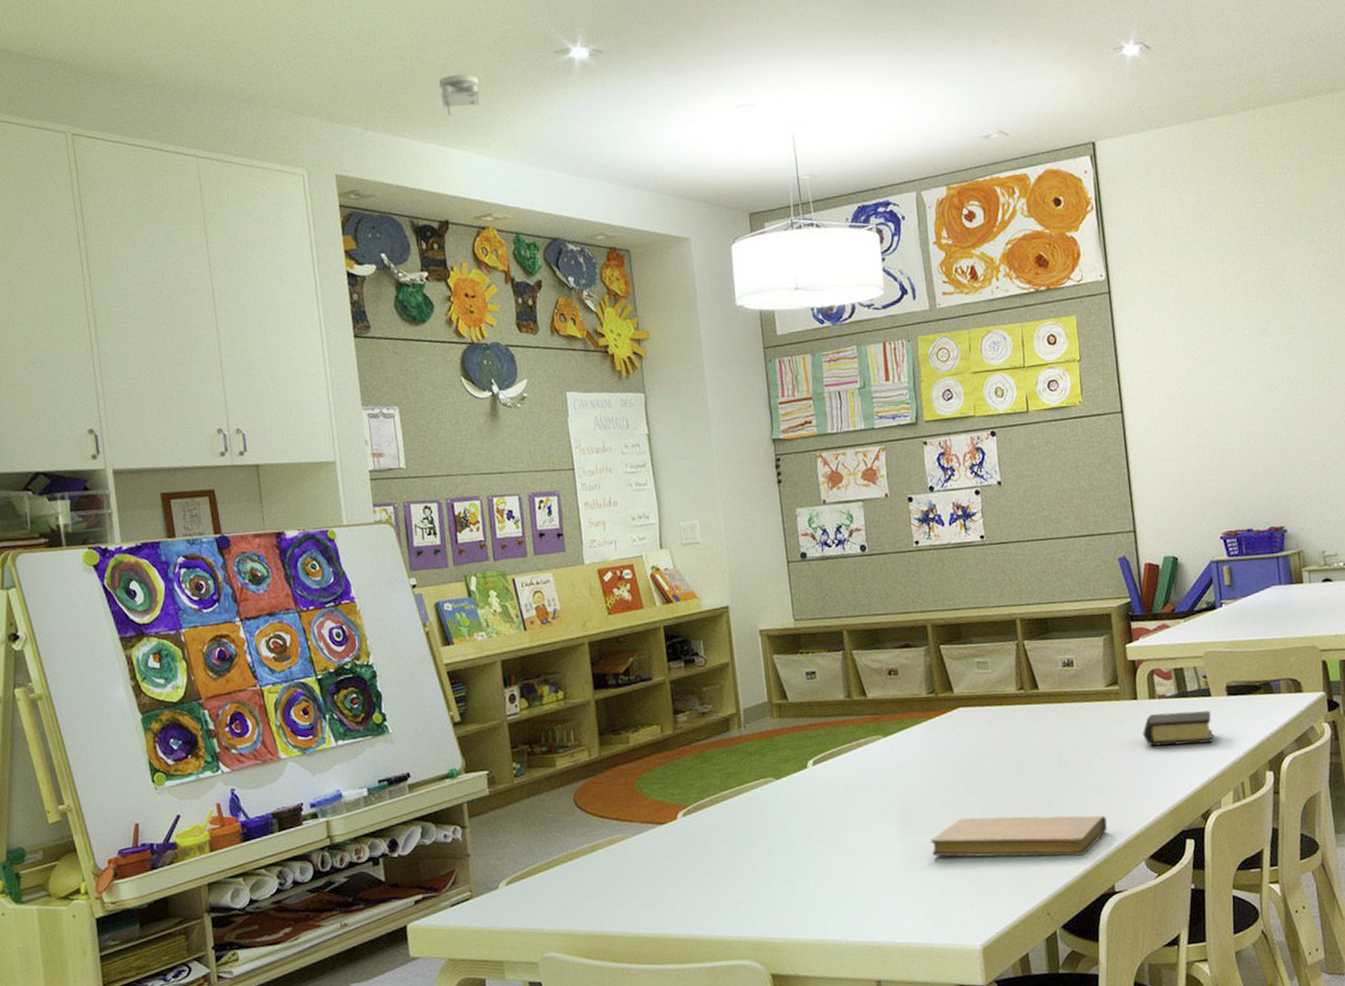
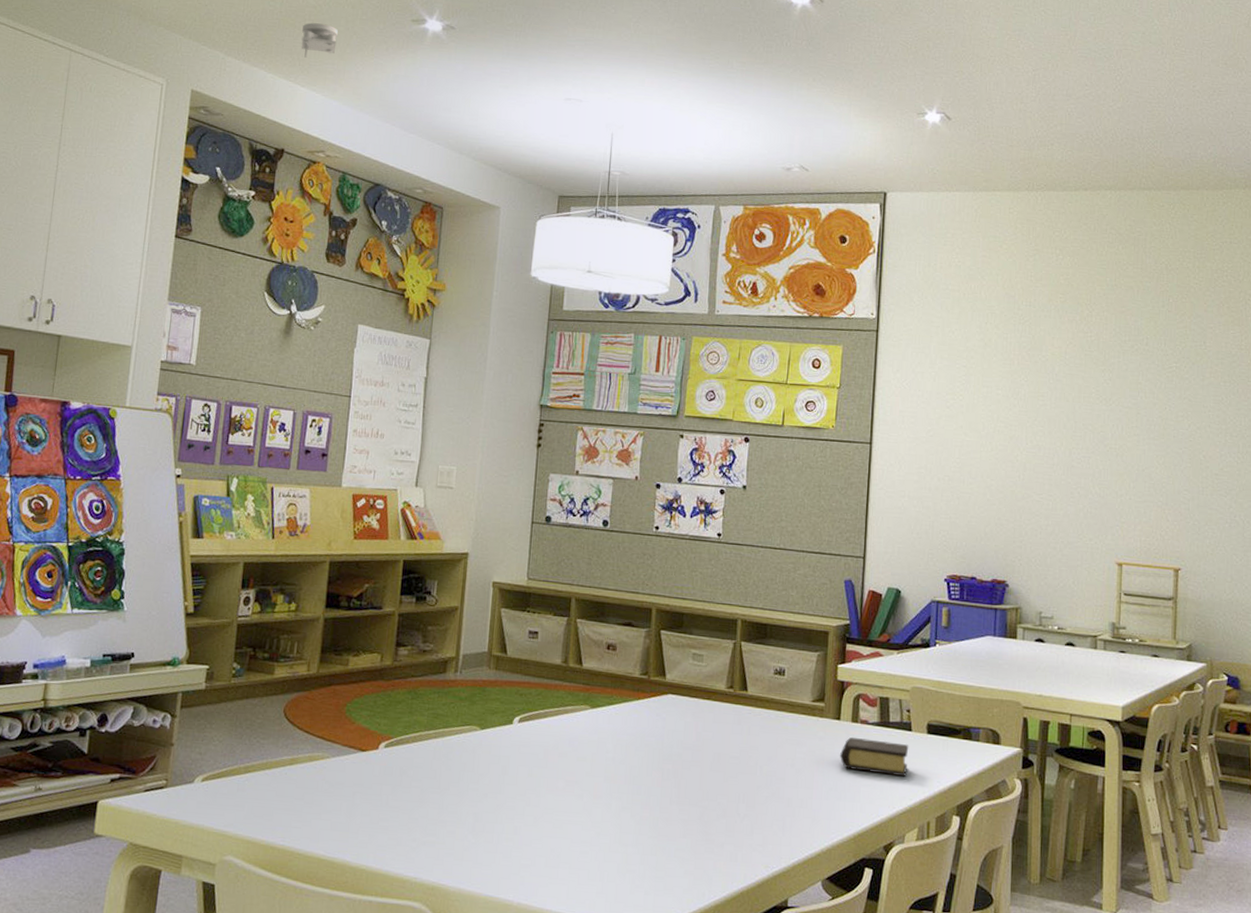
notebook: present [931,815,1107,858] -> none [617,803,791,864]

